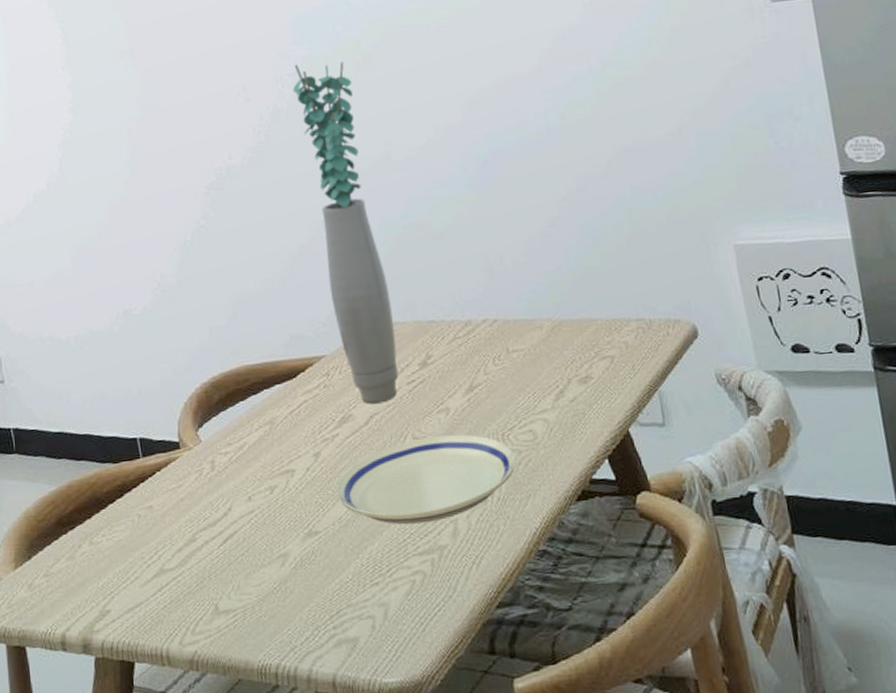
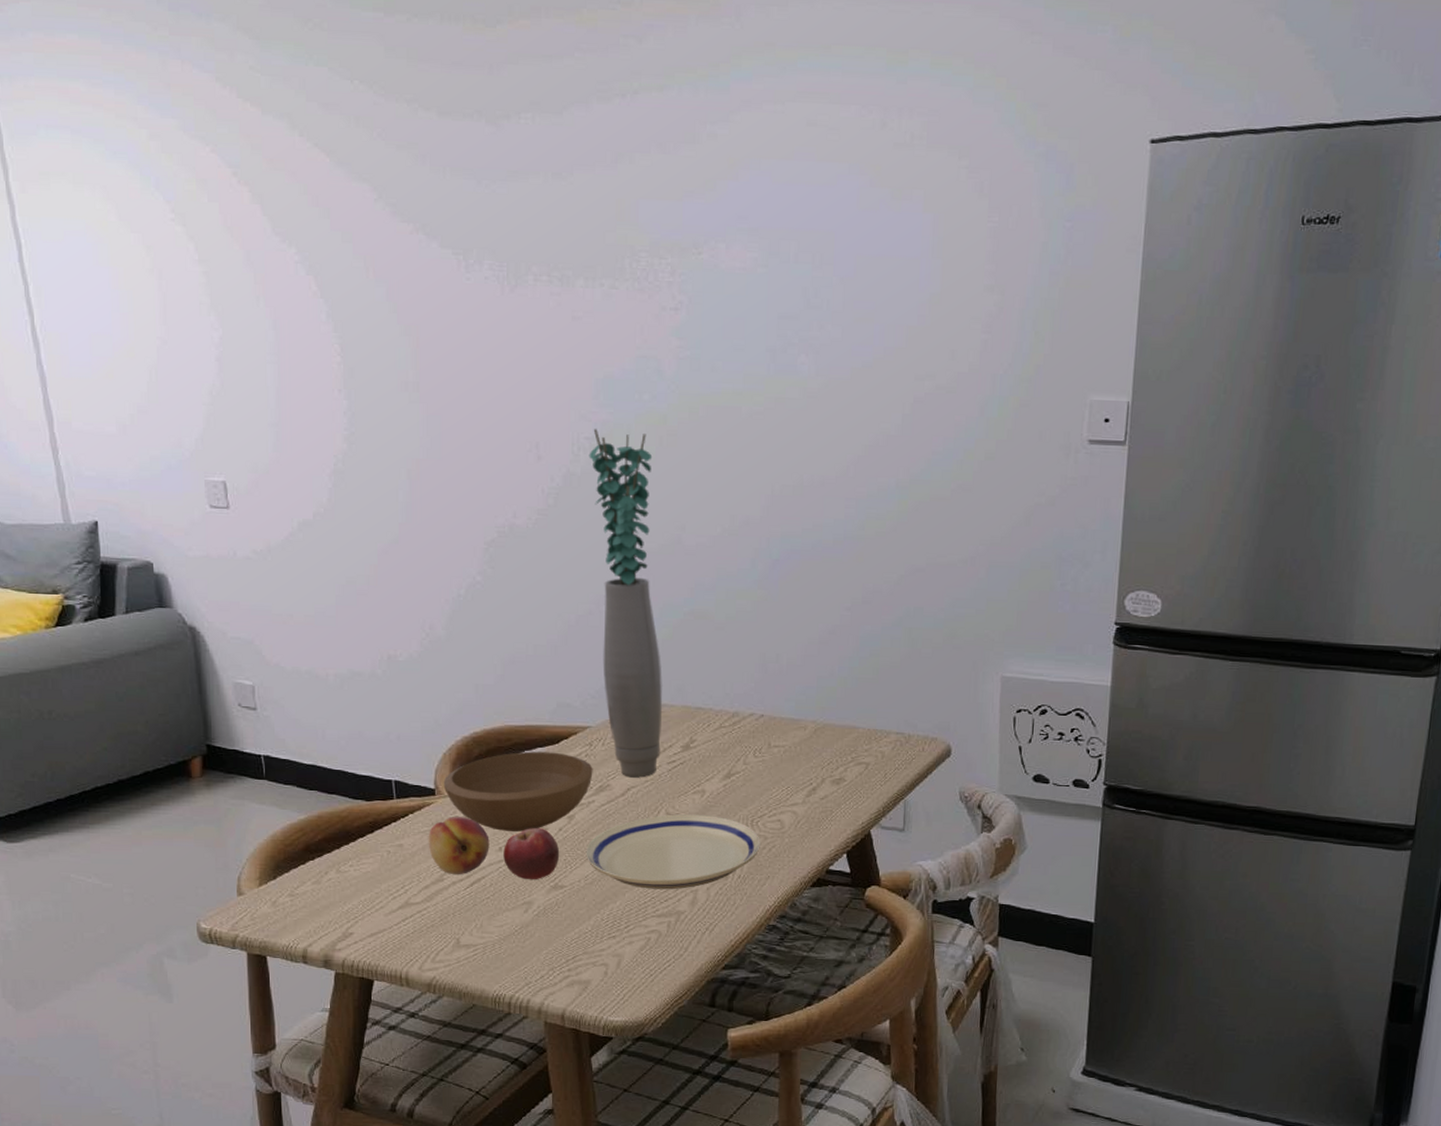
fruit: none [176,468,239,533] -> present [428,817,490,875]
bowl: none [187,387,334,479] -> present [443,751,593,832]
fruit: none [253,470,311,530] -> present [504,827,560,880]

